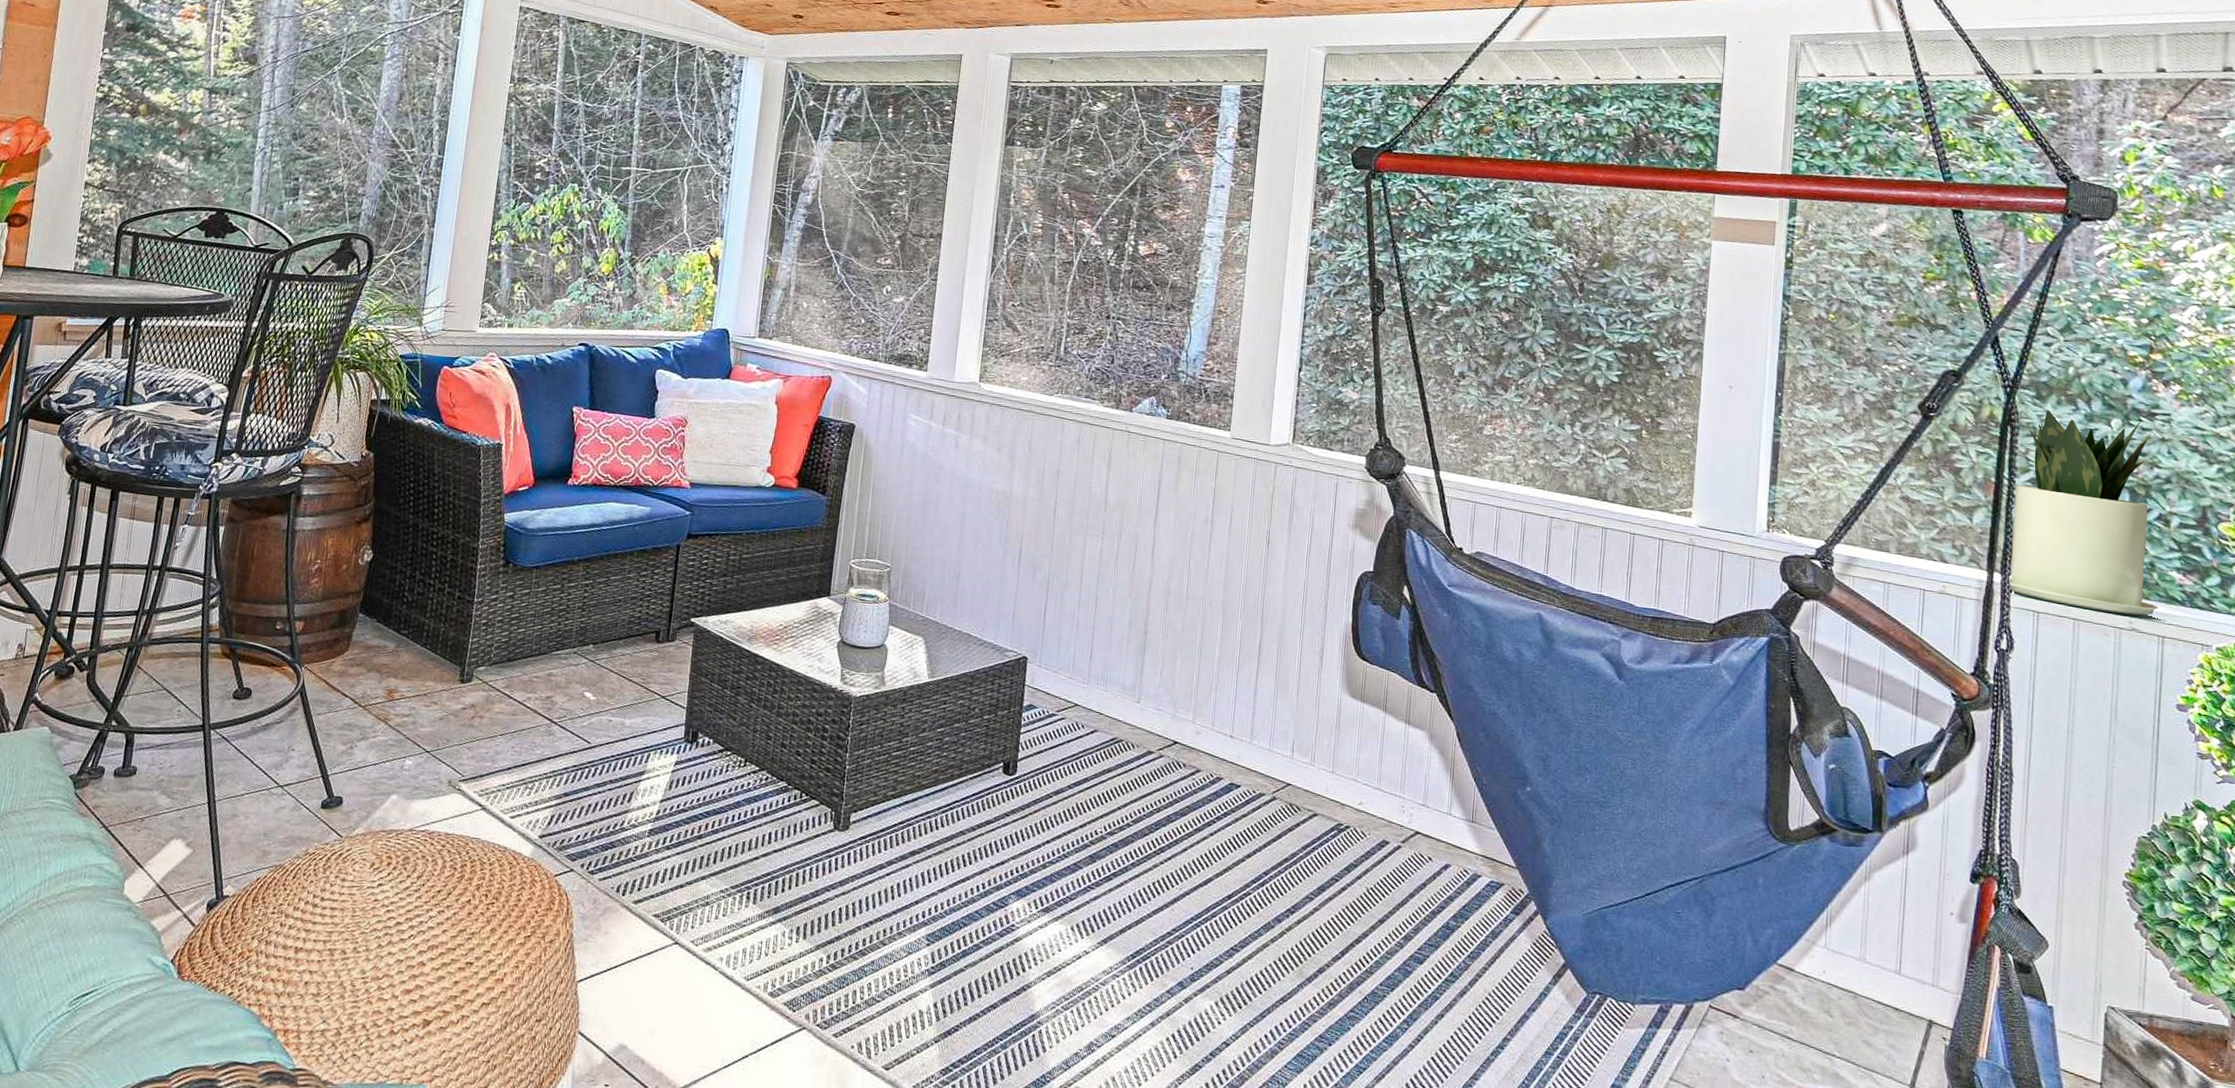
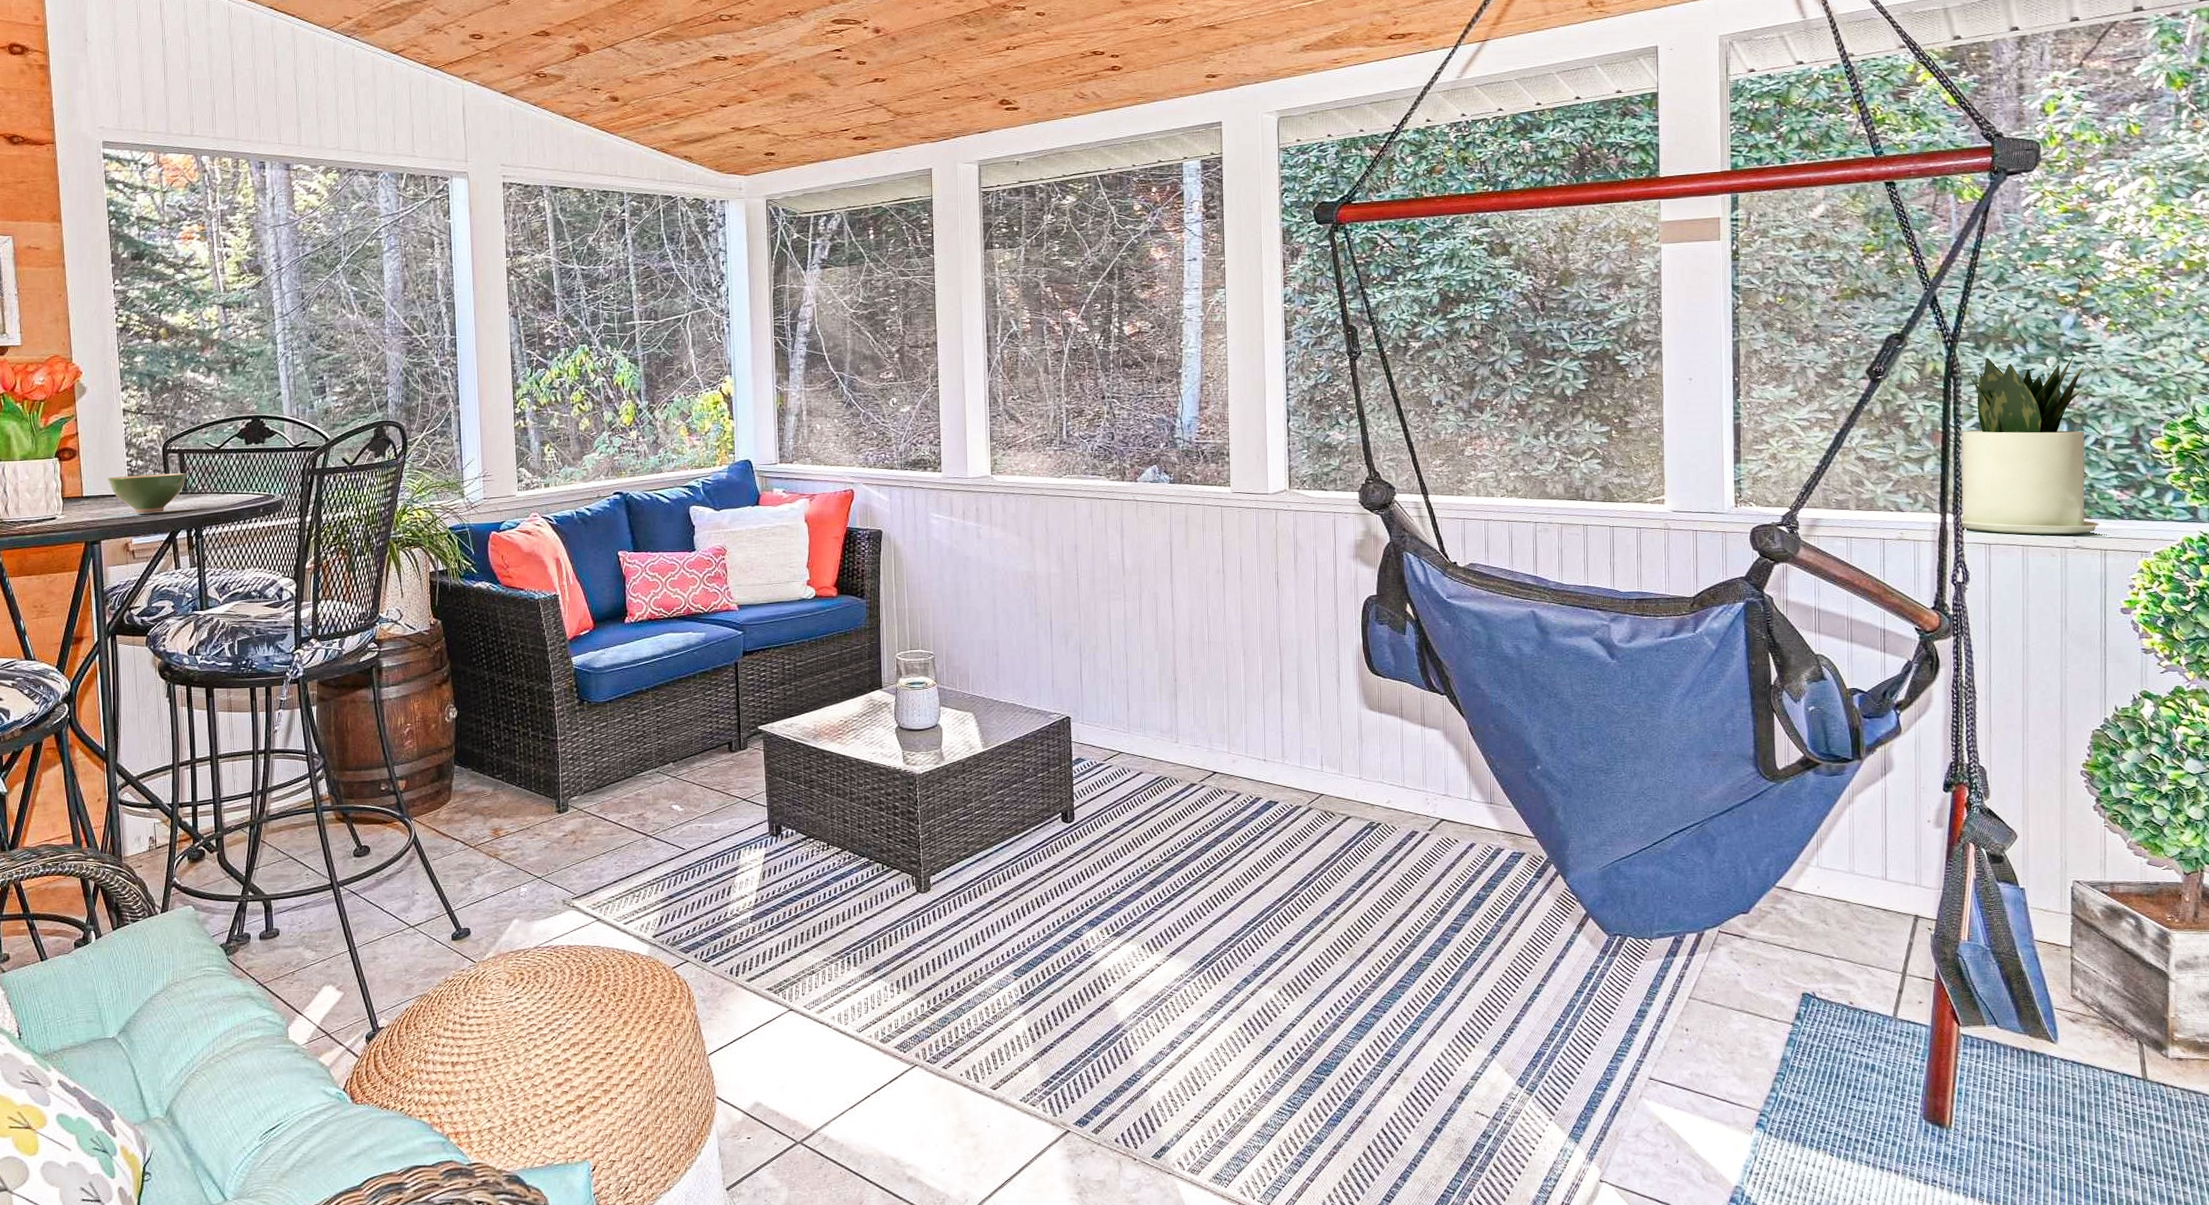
bowl: none [54,251,138,295] -> present [108,473,187,514]

